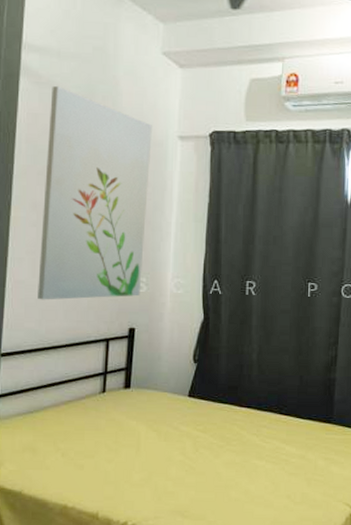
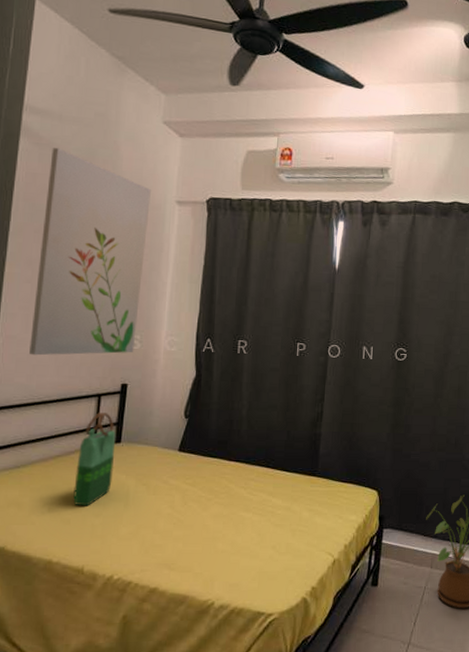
tote bag: none [86,357,125,452] -> present [73,413,116,506]

